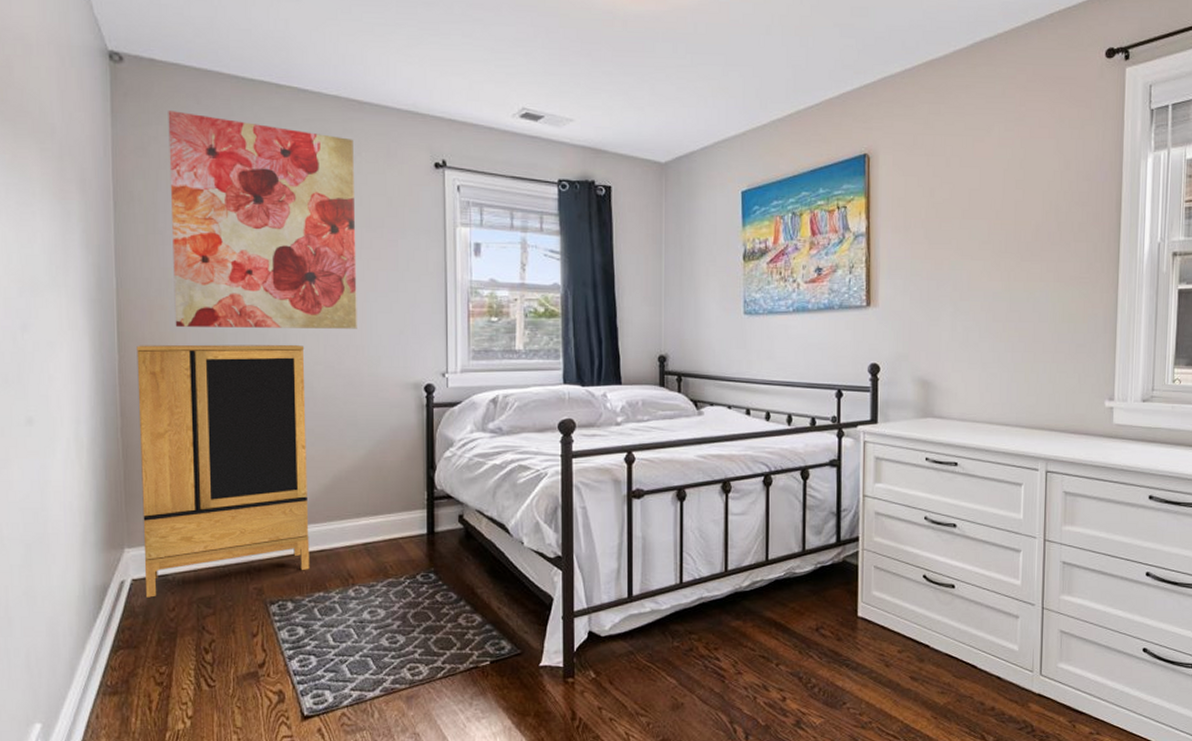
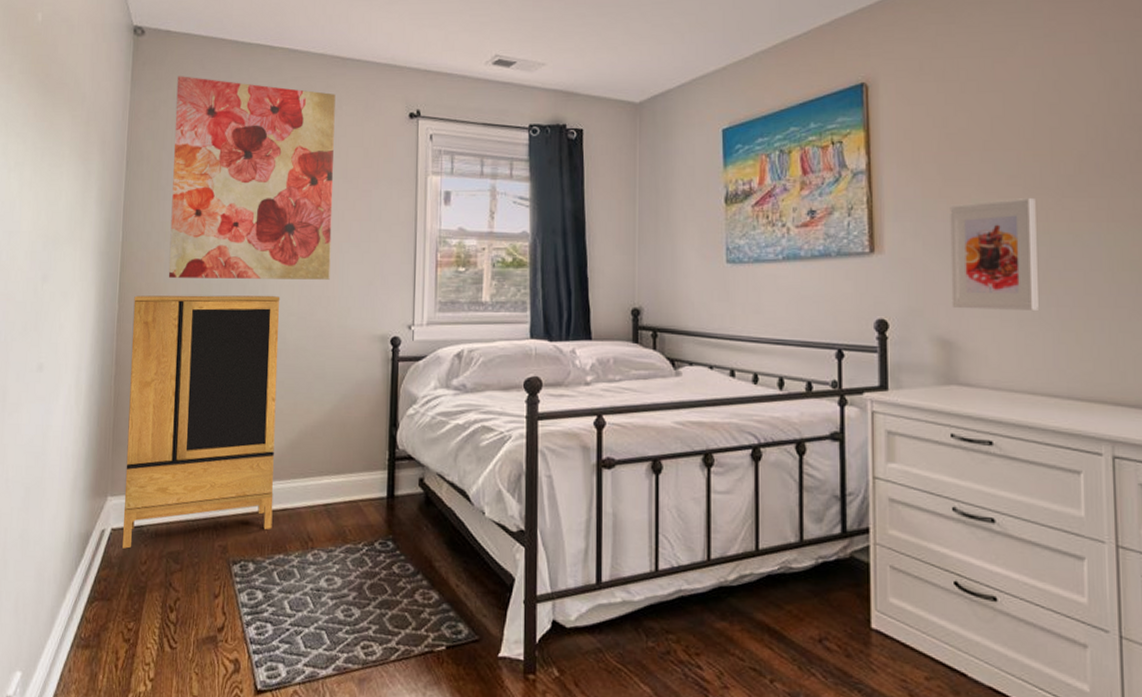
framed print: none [931,261,1001,355] -> present [950,198,1038,310]

